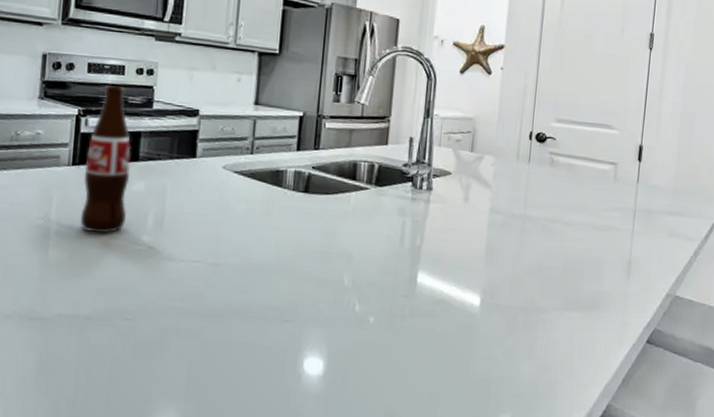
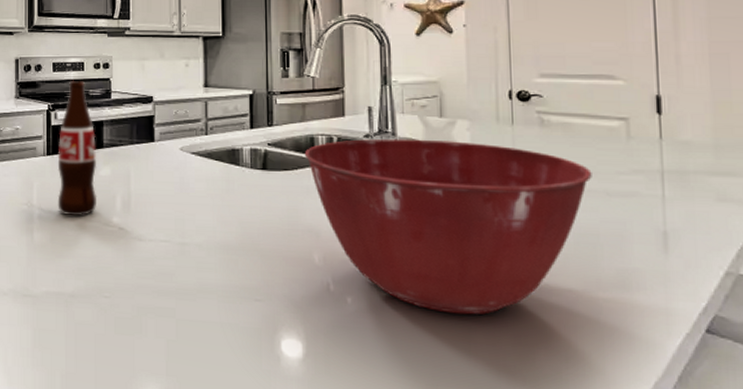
mixing bowl: none [346,168,584,332] -> present [304,138,592,315]

